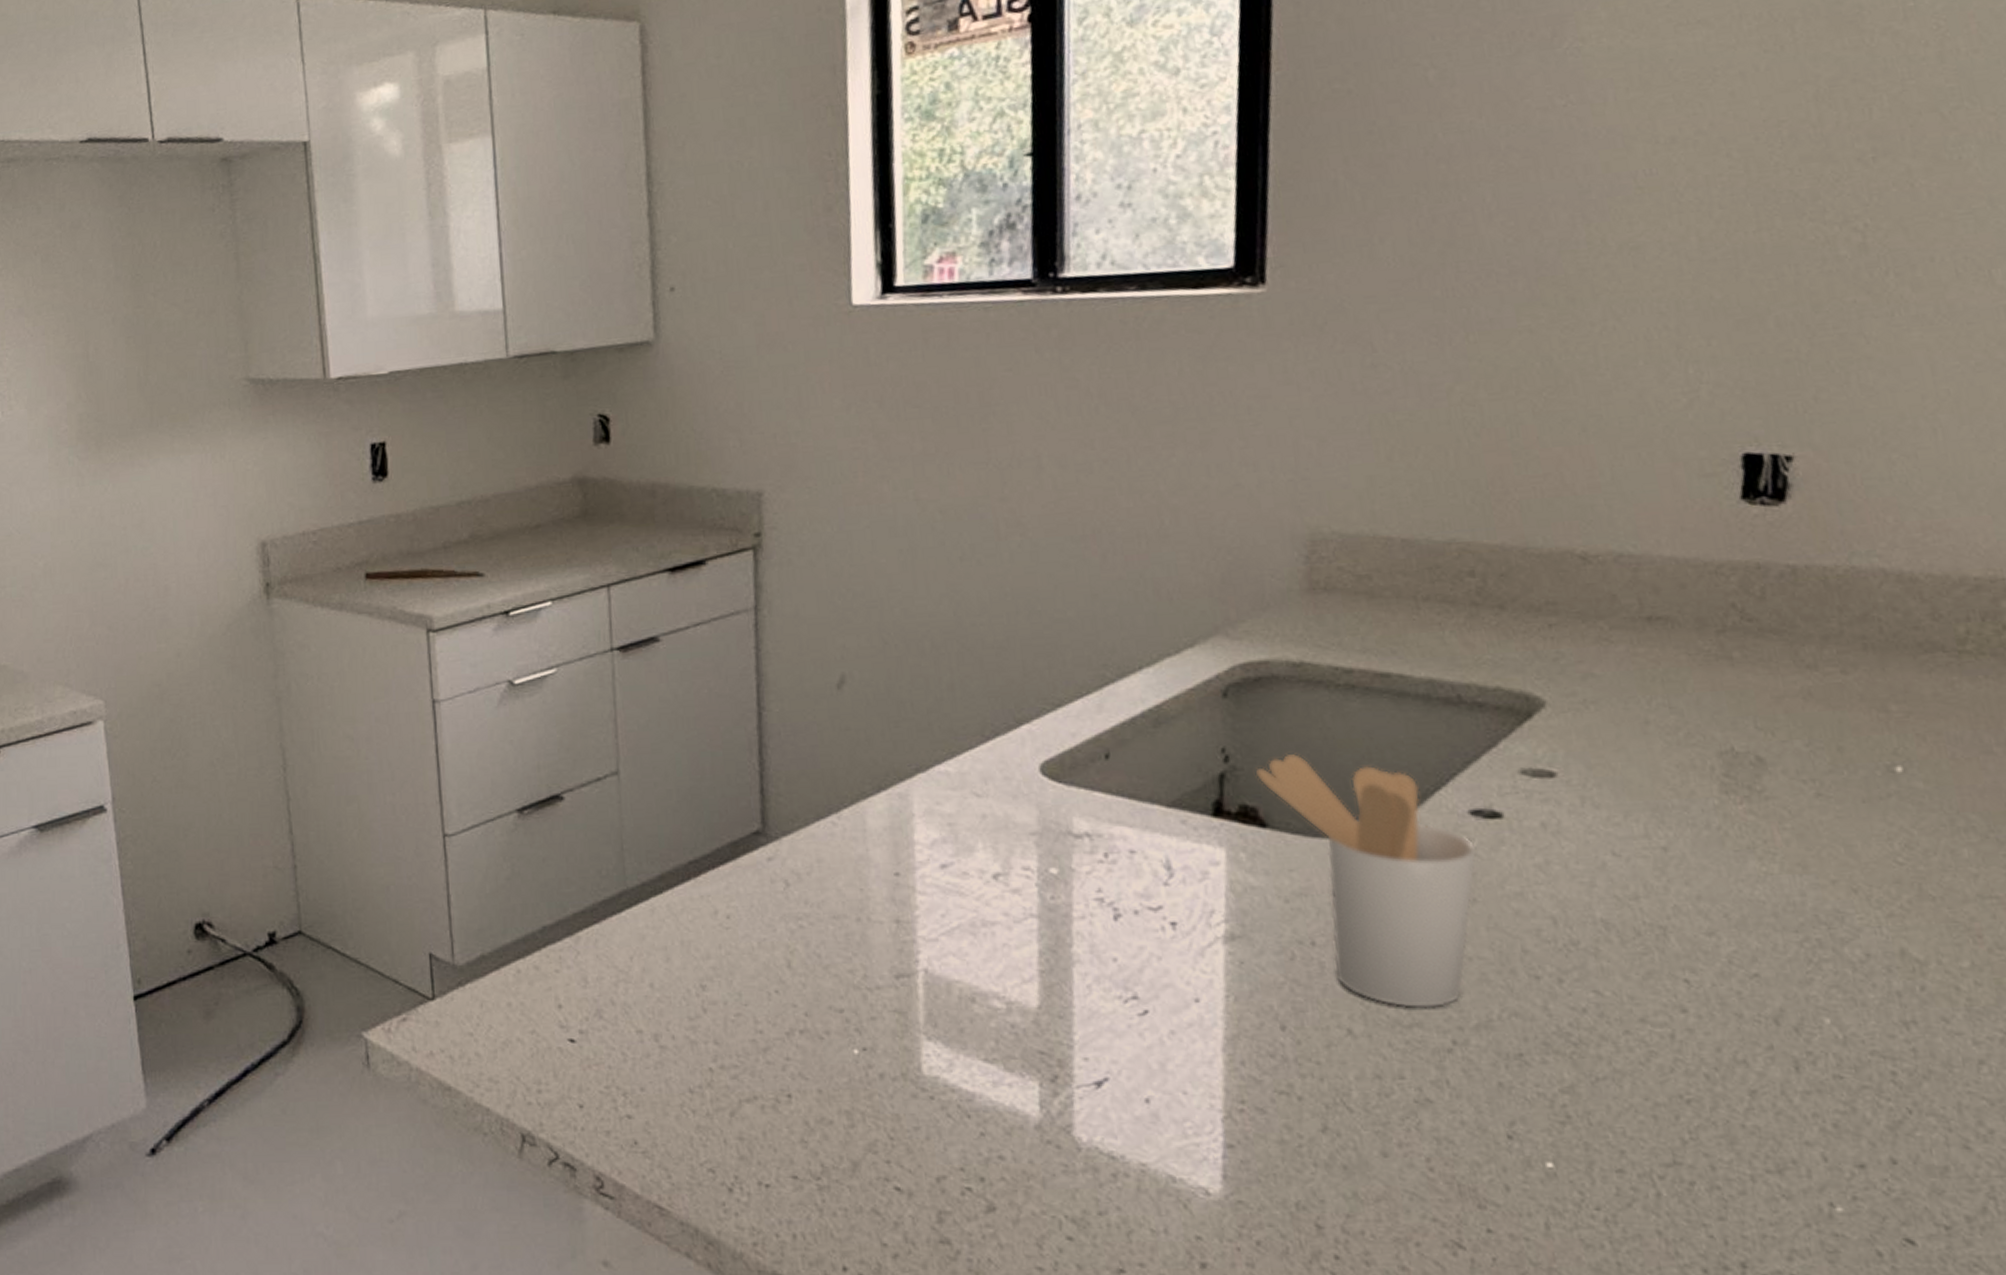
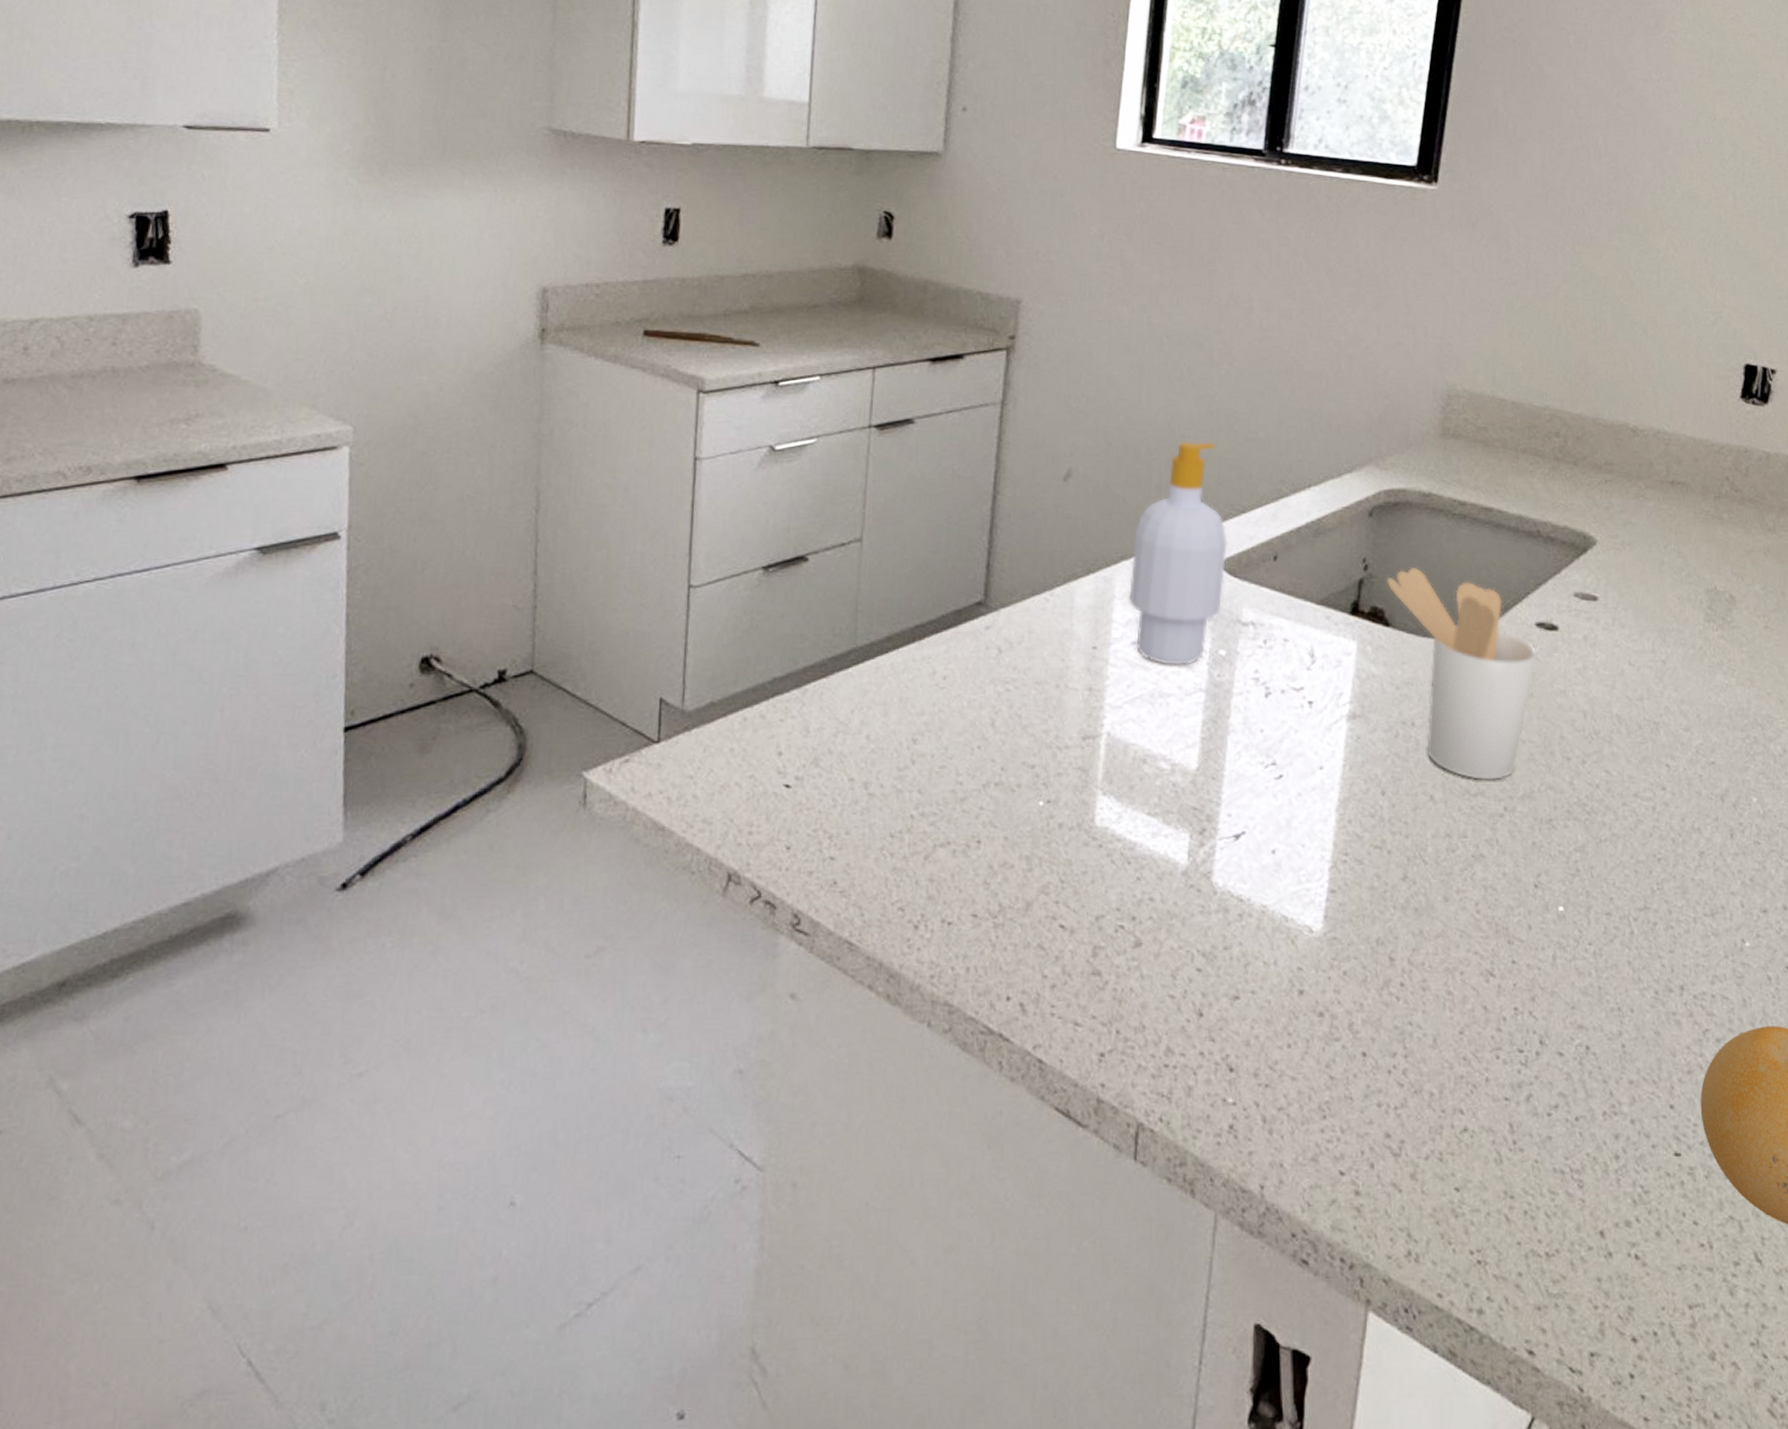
soap bottle: none [928,628,1047,889] -> present [1128,442,1227,665]

